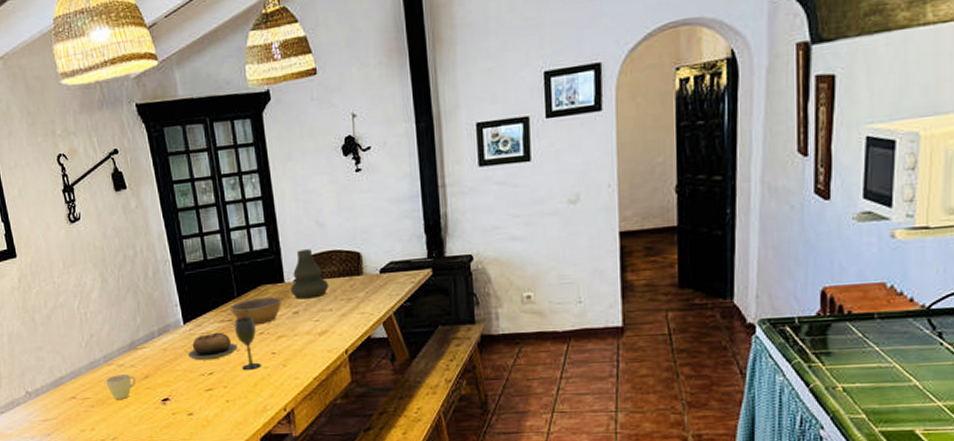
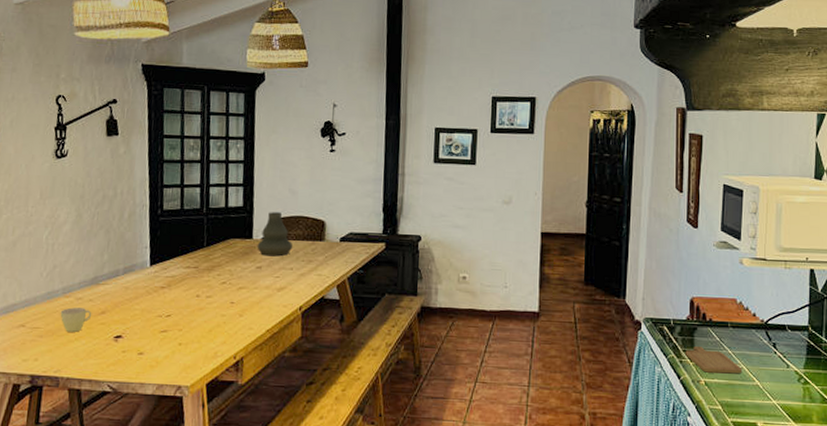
bread: present [187,332,238,361] -> none [148,277,199,303]
bowl: present [229,297,282,324] -> none [197,250,248,274]
wine glass: present [234,316,261,370] -> none [199,265,219,316]
chopping board: none [816,346,895,377] -> present [685,346,743,374]

